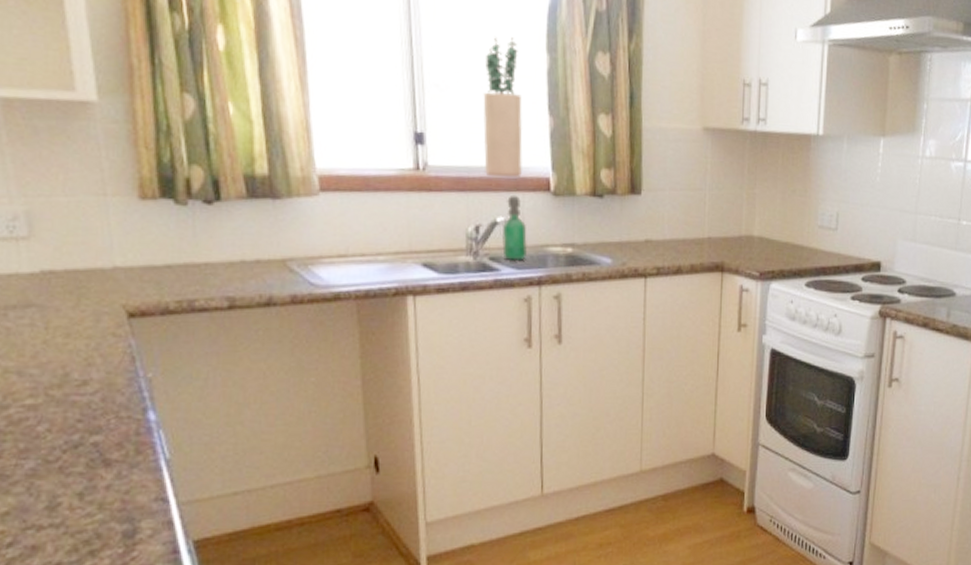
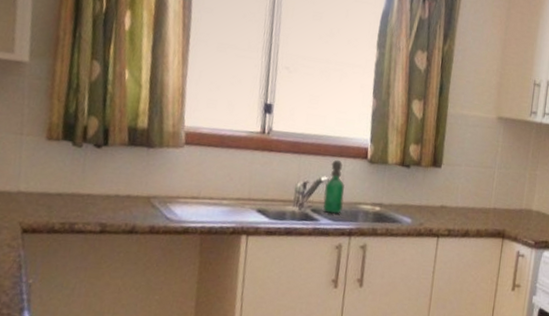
vase: present [483,37,523,178] -> none [316,33,355,146]

